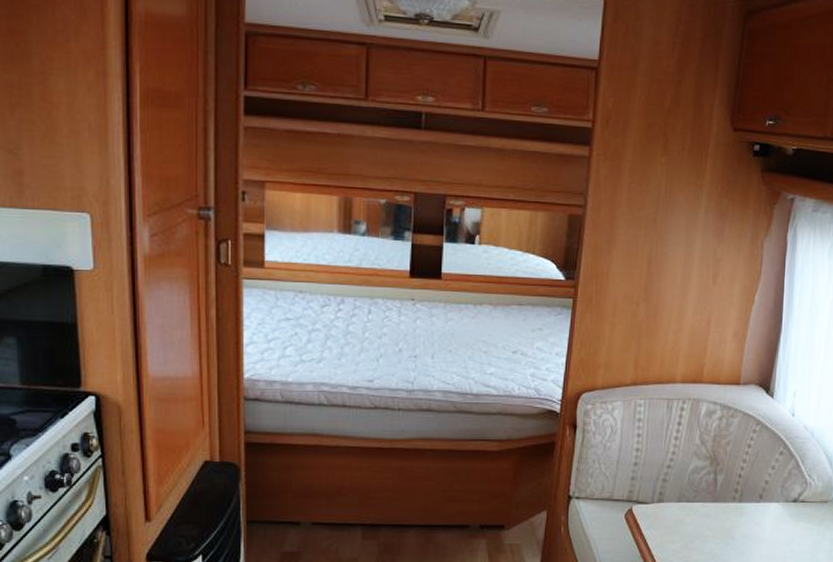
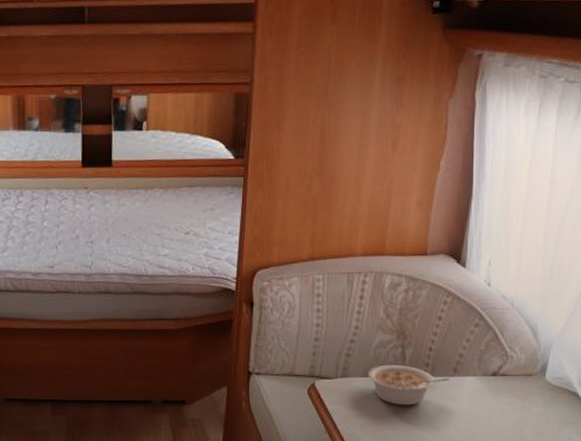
legume: none [682,490,756,531] -> present [367,364,450,406]

